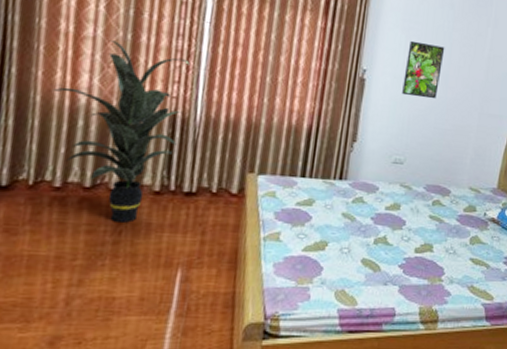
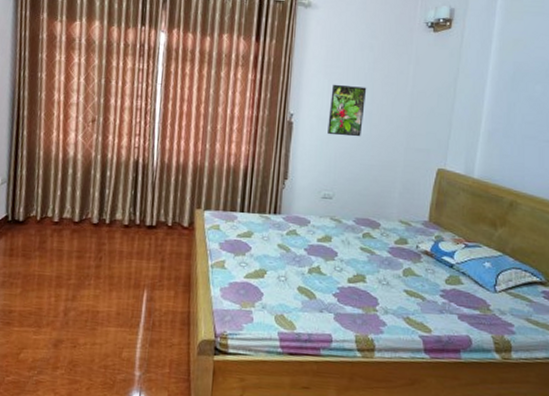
indoor plant: present [52,40,190,223] -> none [50,105,147,251]

